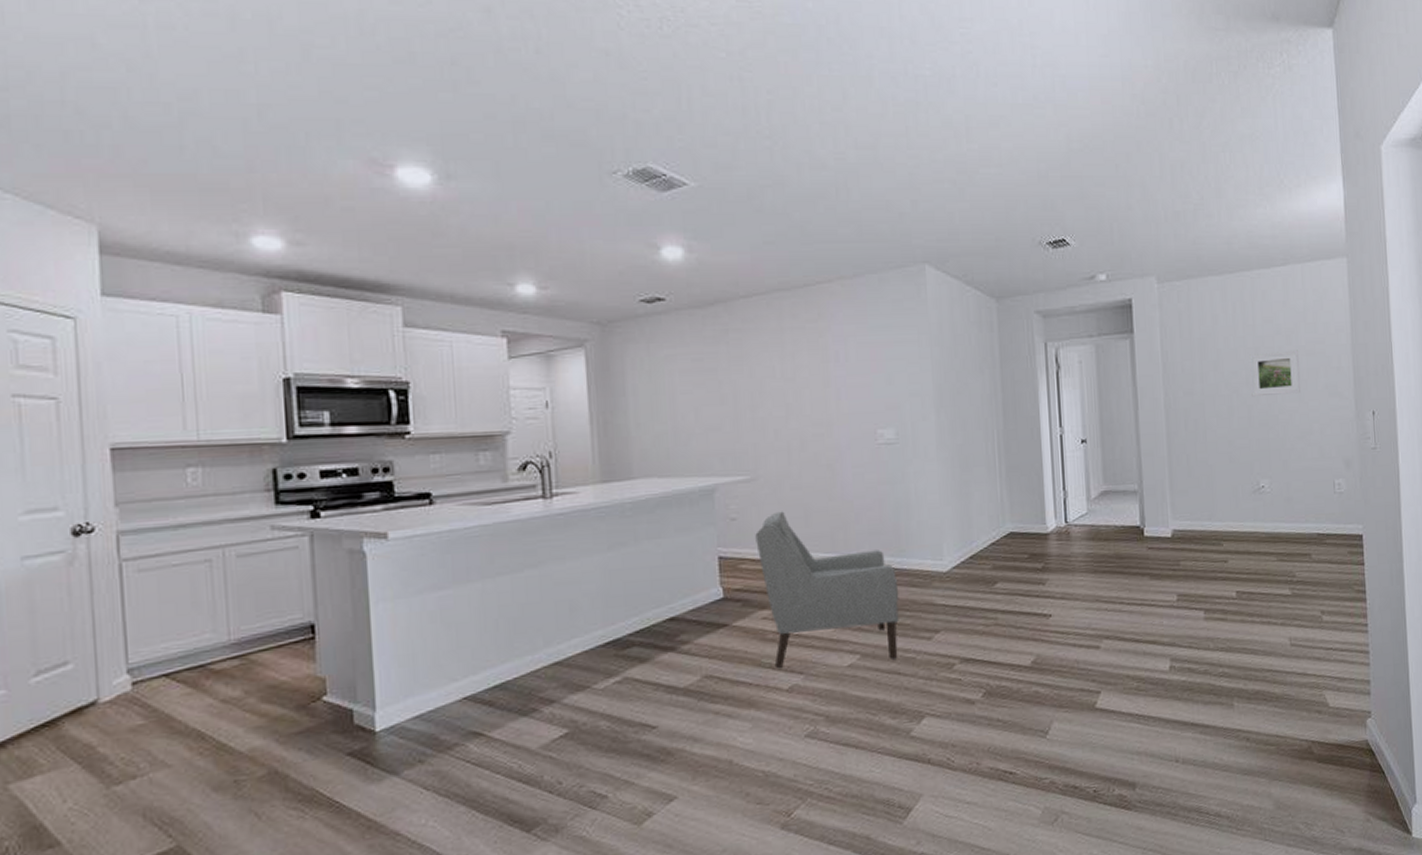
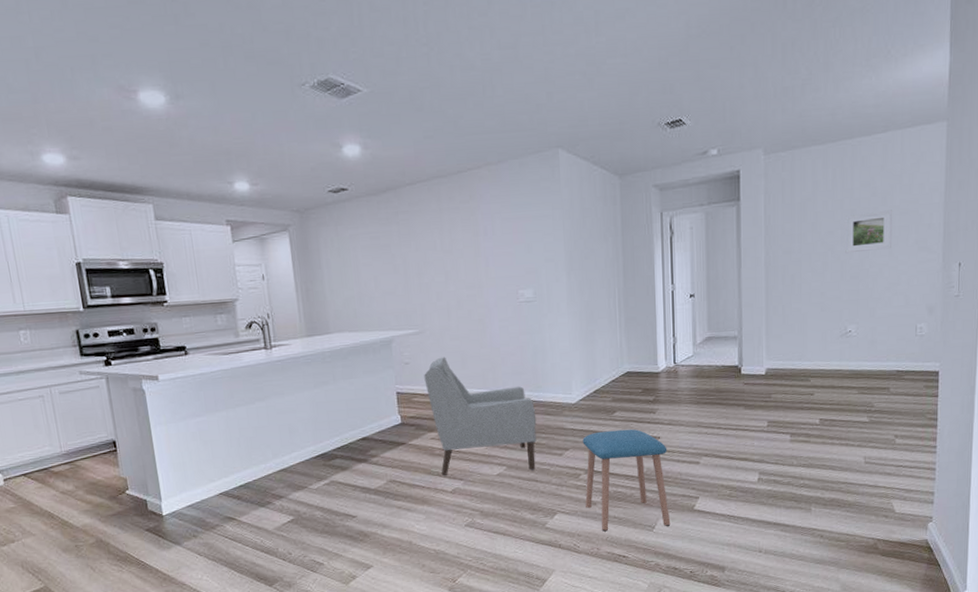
stool: none [956,604,1068,740] -> present [582,429,671,532]

